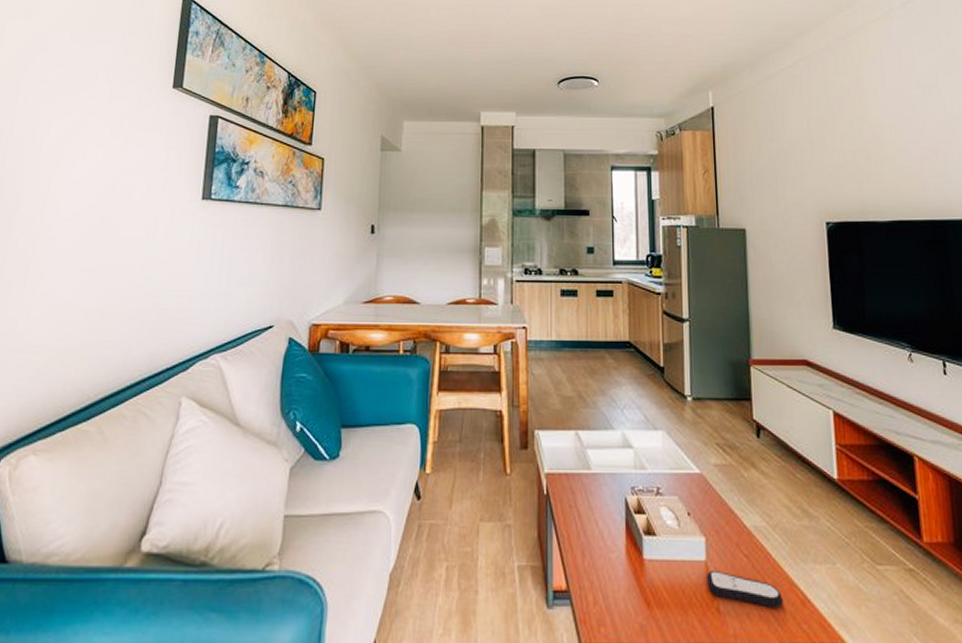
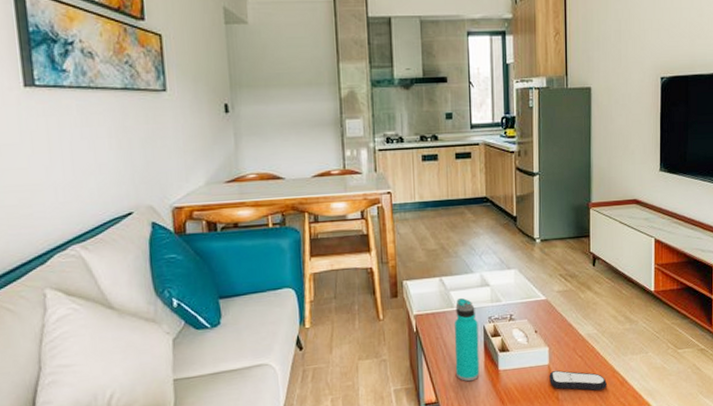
water bottle: none [590,458,620,569] -> present [454,297,480,382]

